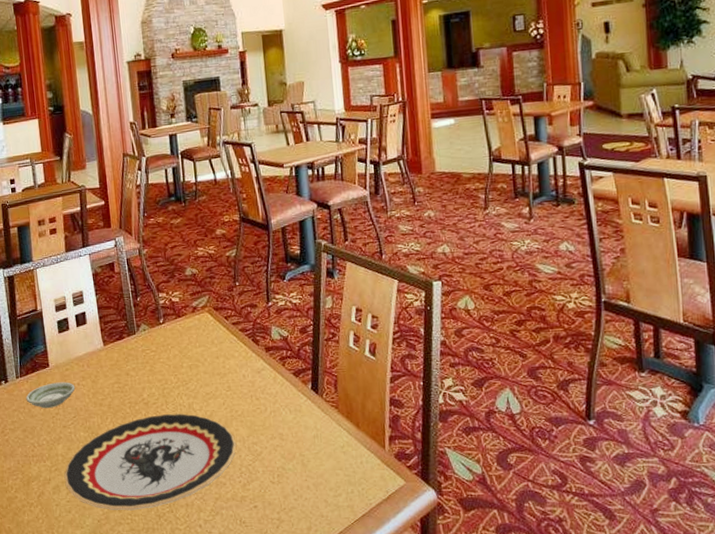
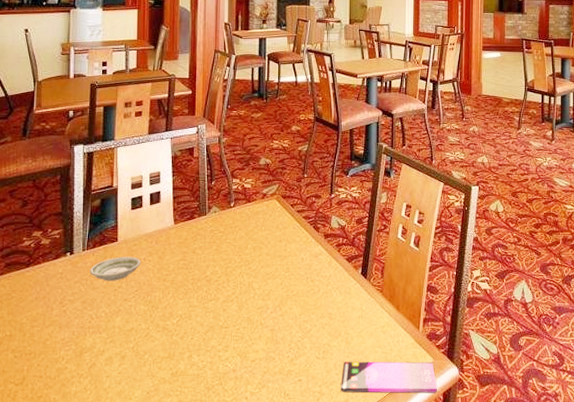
plate: present [64,414,237,511] -> none [118,291,289,383]
smartphone: none [301,484,414,520] -> present [341,361,438,394]

